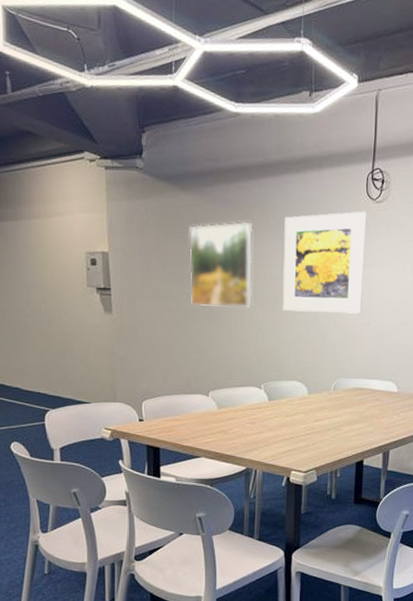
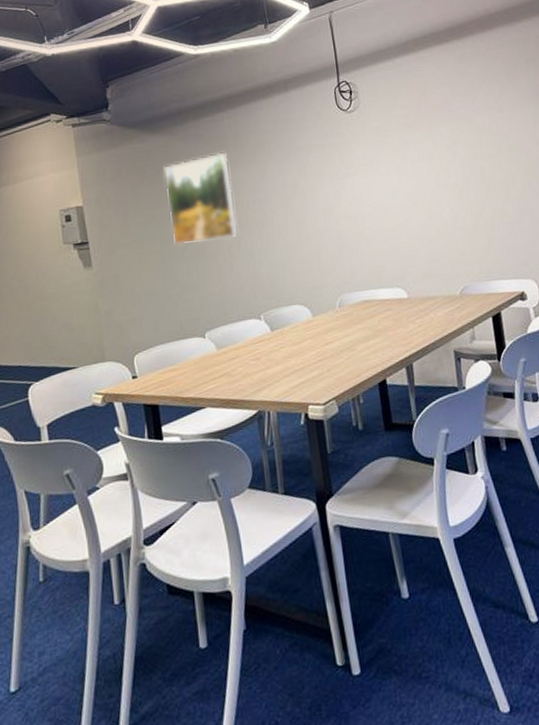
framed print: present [283,211,367,314] -> none [259,122,353,234]

